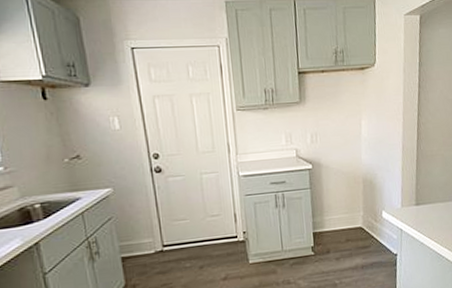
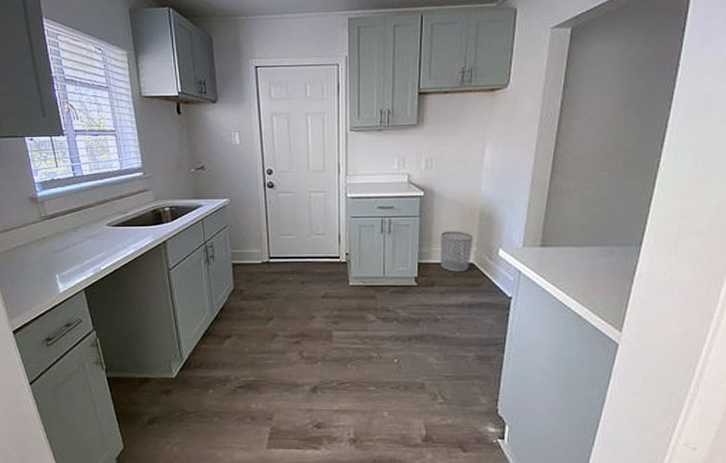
waste bin: none [331,198,360,237] -> present [440,231,473,272]

